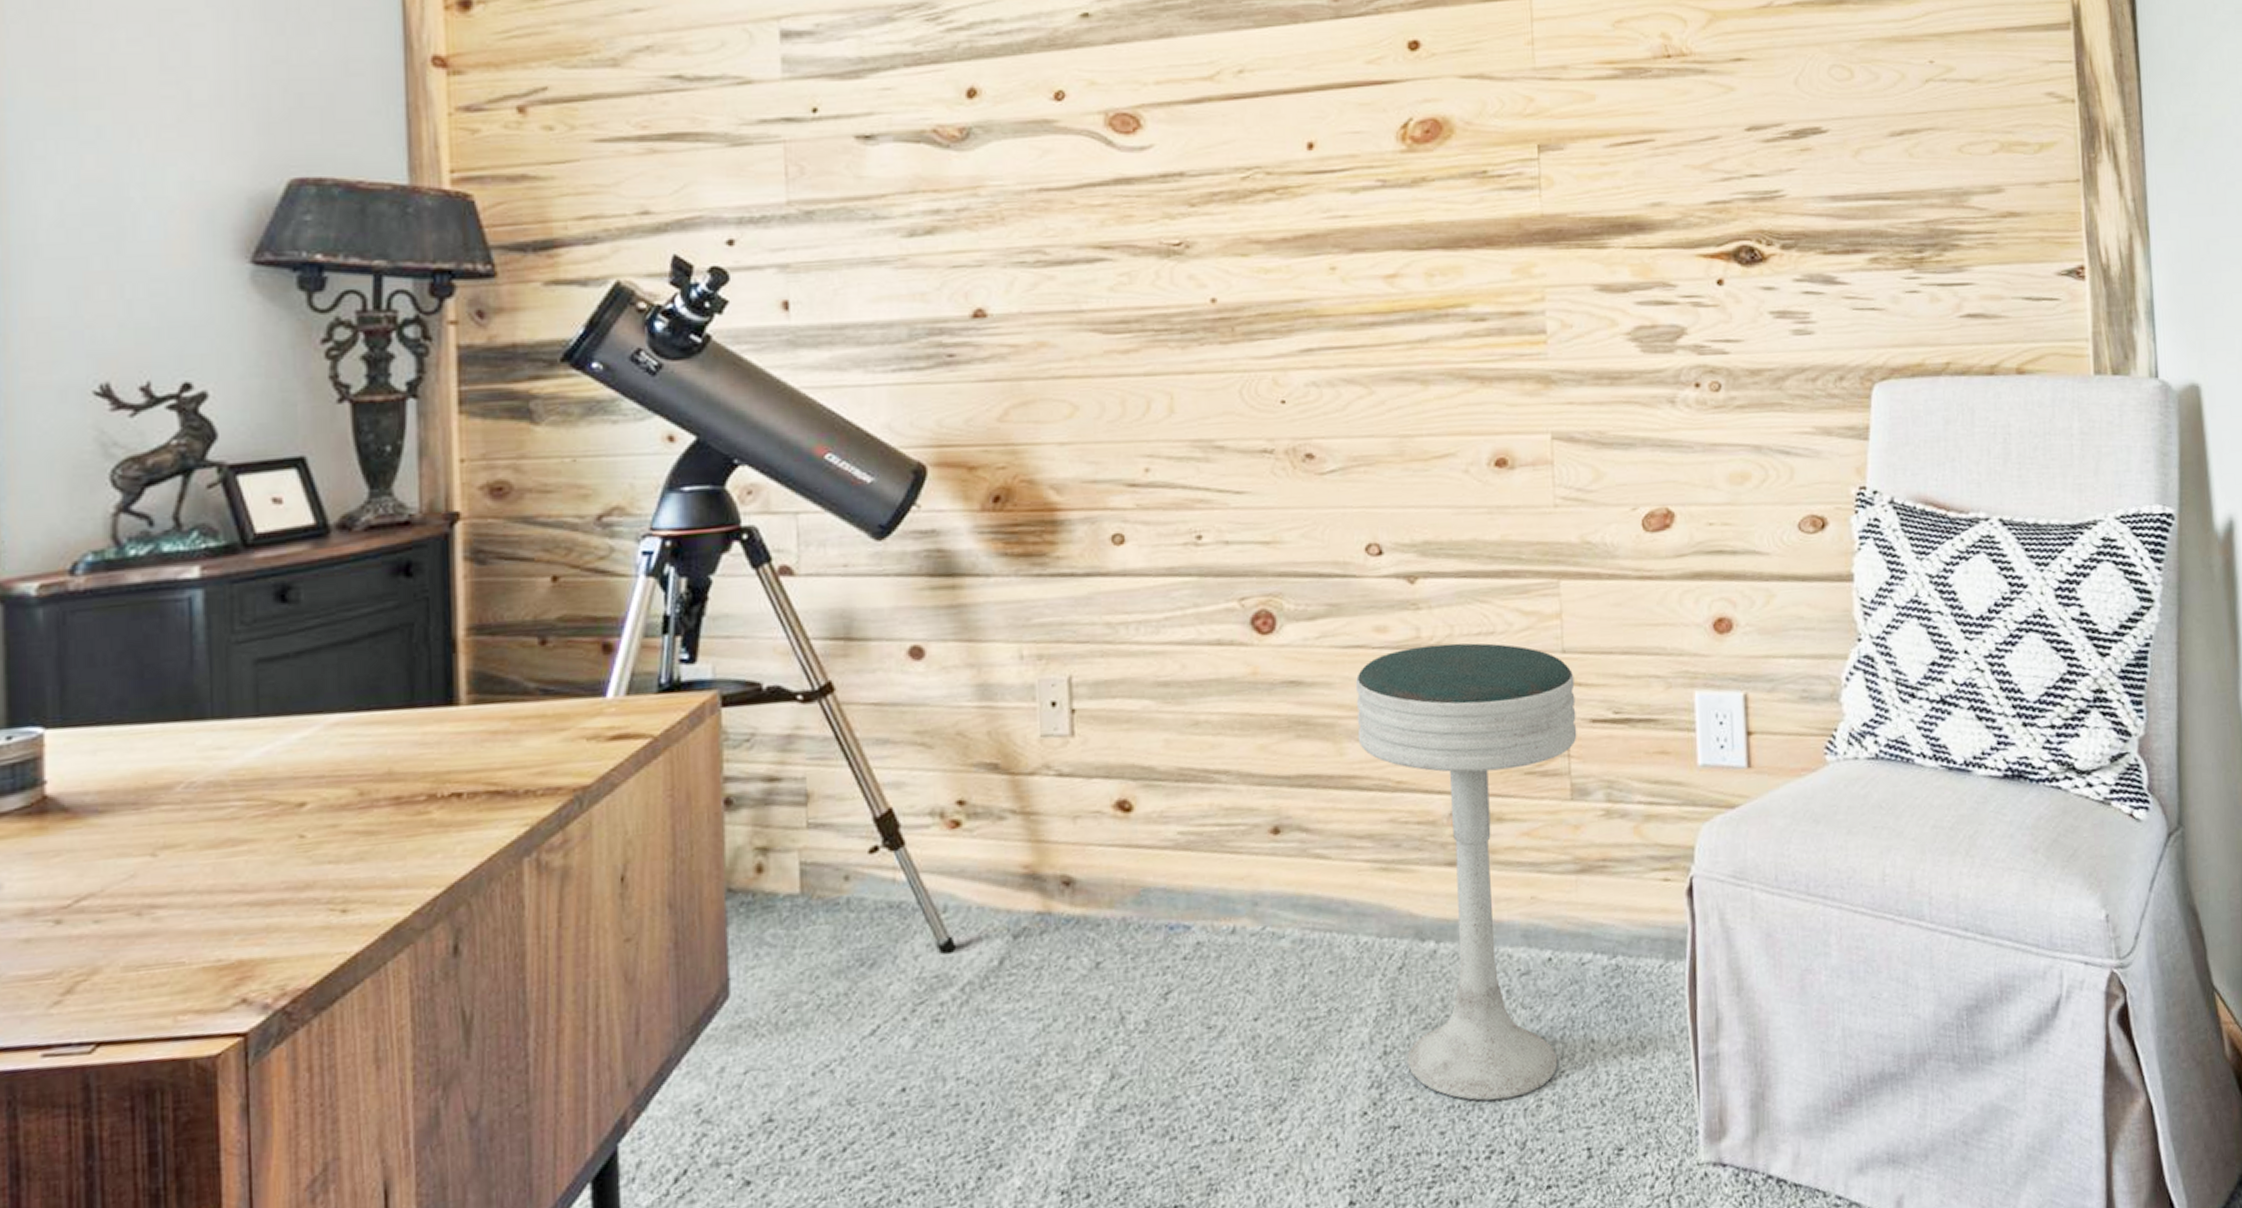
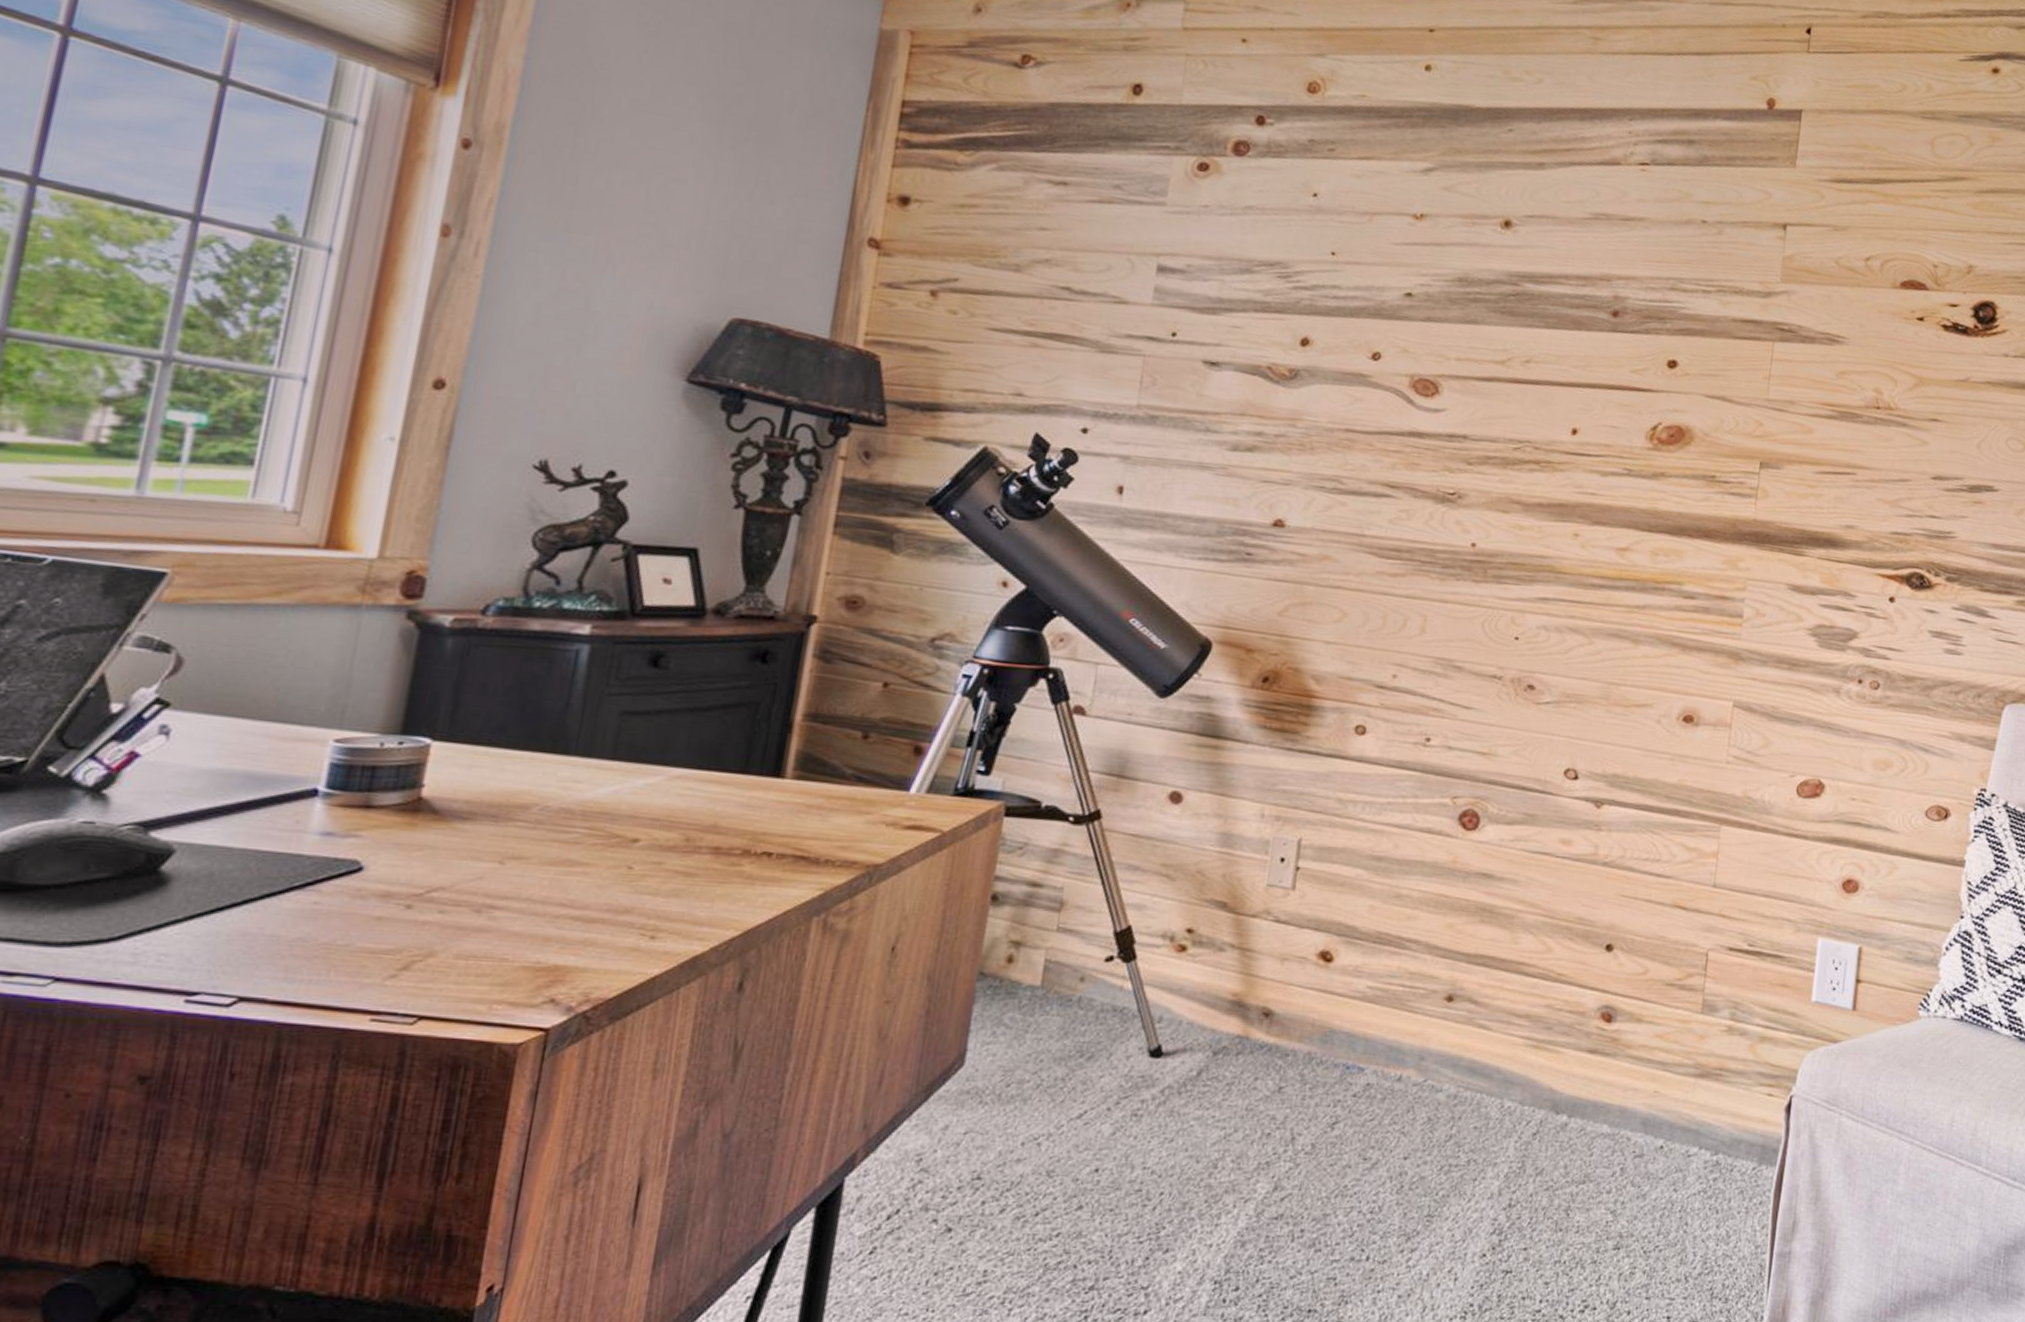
stool: present [1355,643,1577,1101] -> none [1527,862,1720,1262]

